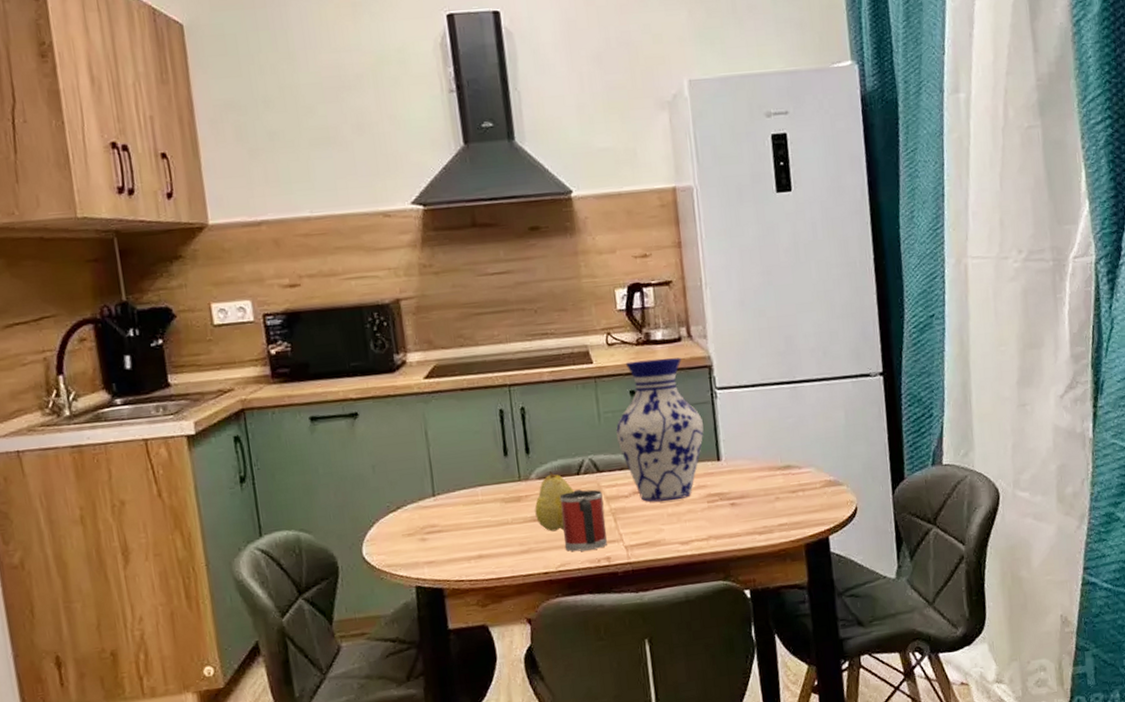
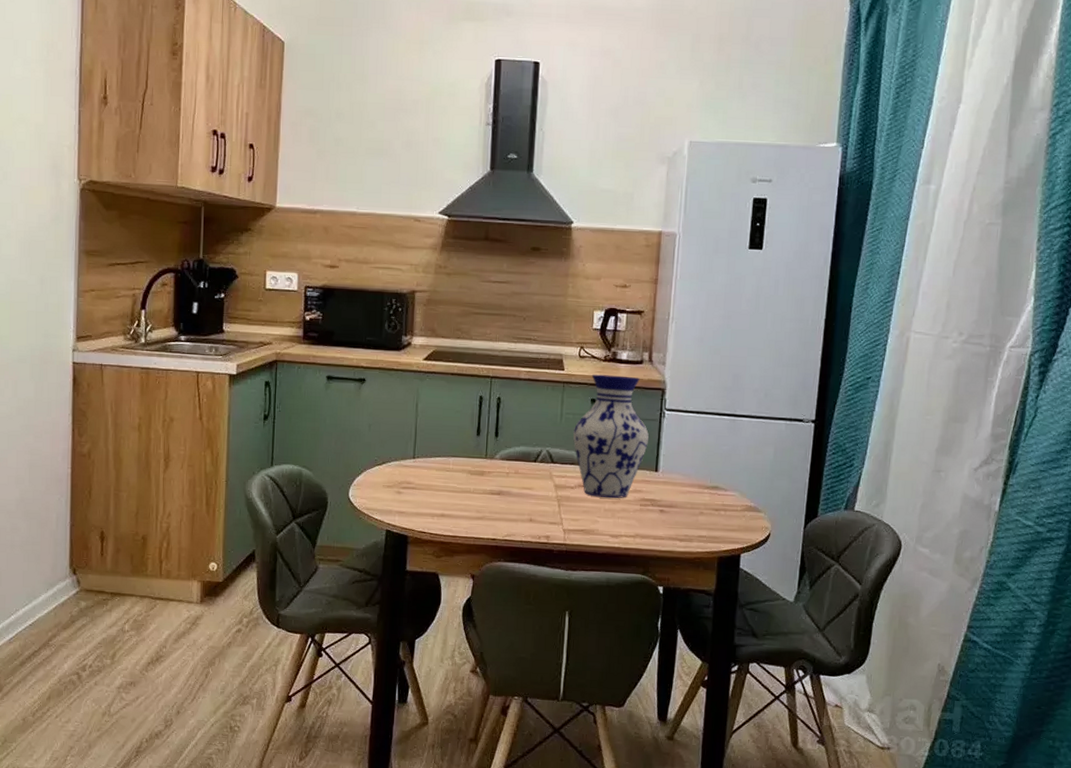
fruit: present [534,471,575,532] -> none [494,455,530,506]
mug: present [559,489,607,552] -> none [513,474,552,528]

